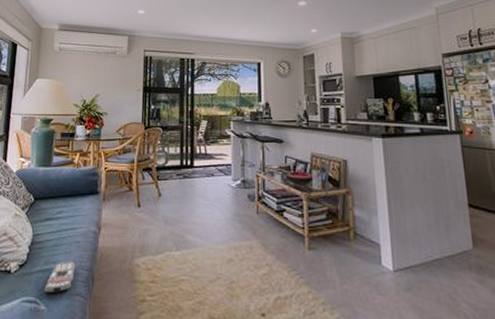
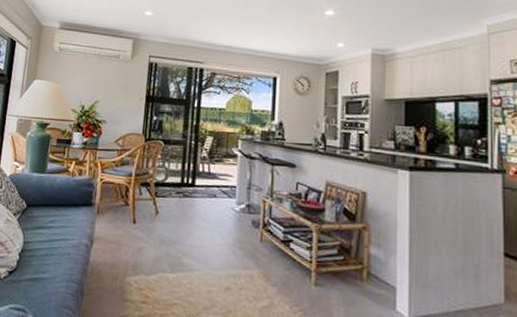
remote control: present [44,261,76,294] -> none [32,272,66,304]

